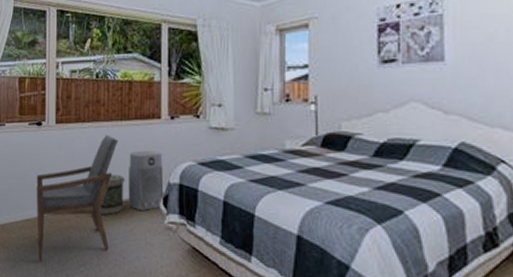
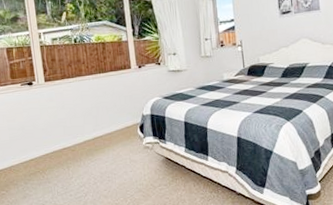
armchair: present [36,135,119,261] -> none [34,85,102,189]
basket: present [99,175,126,215] -> none [90,114,110,146]
air purifier: present [128,150,164,210] -> none [109,93,141,138]

